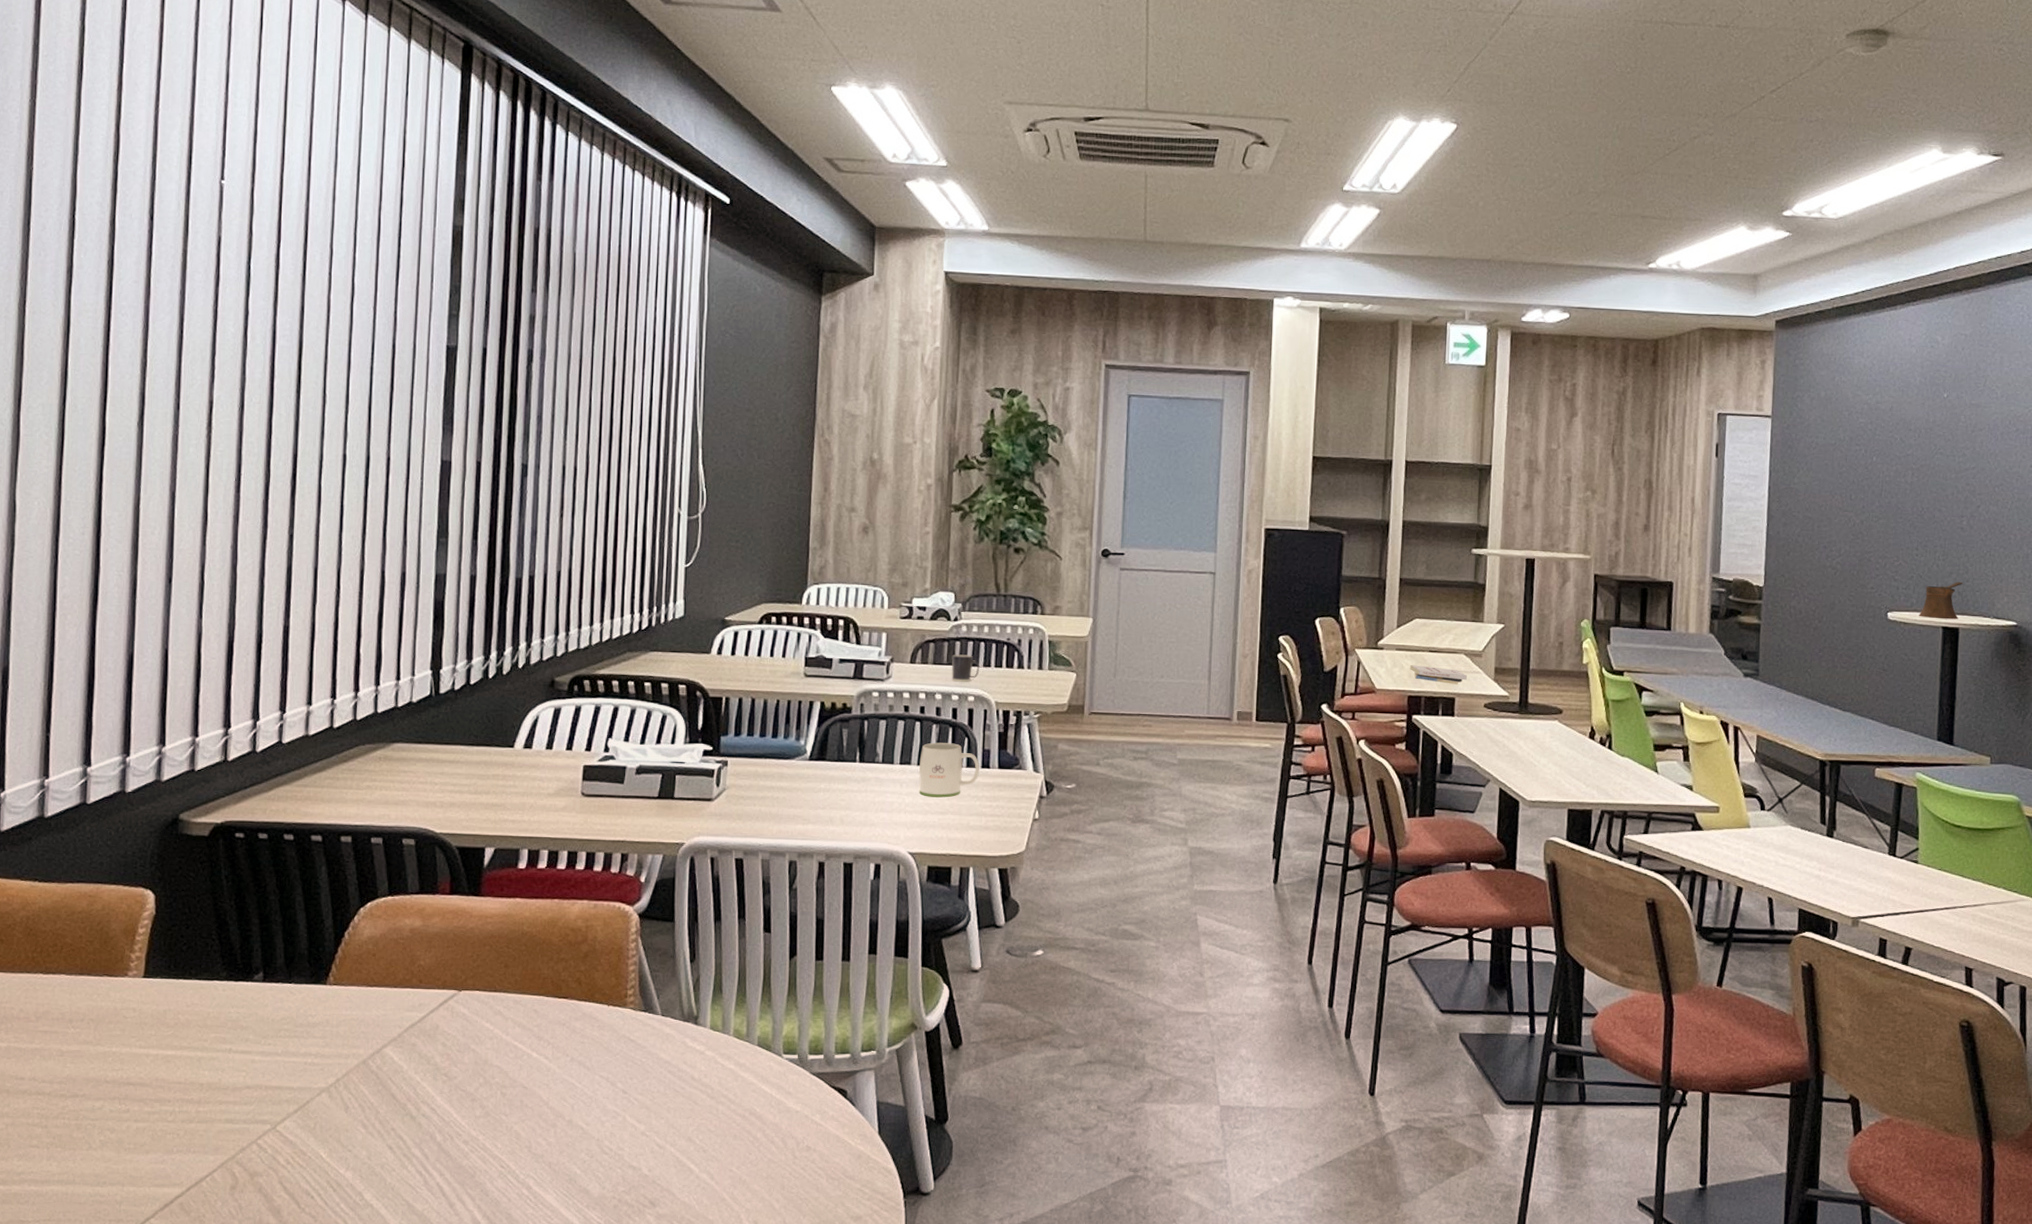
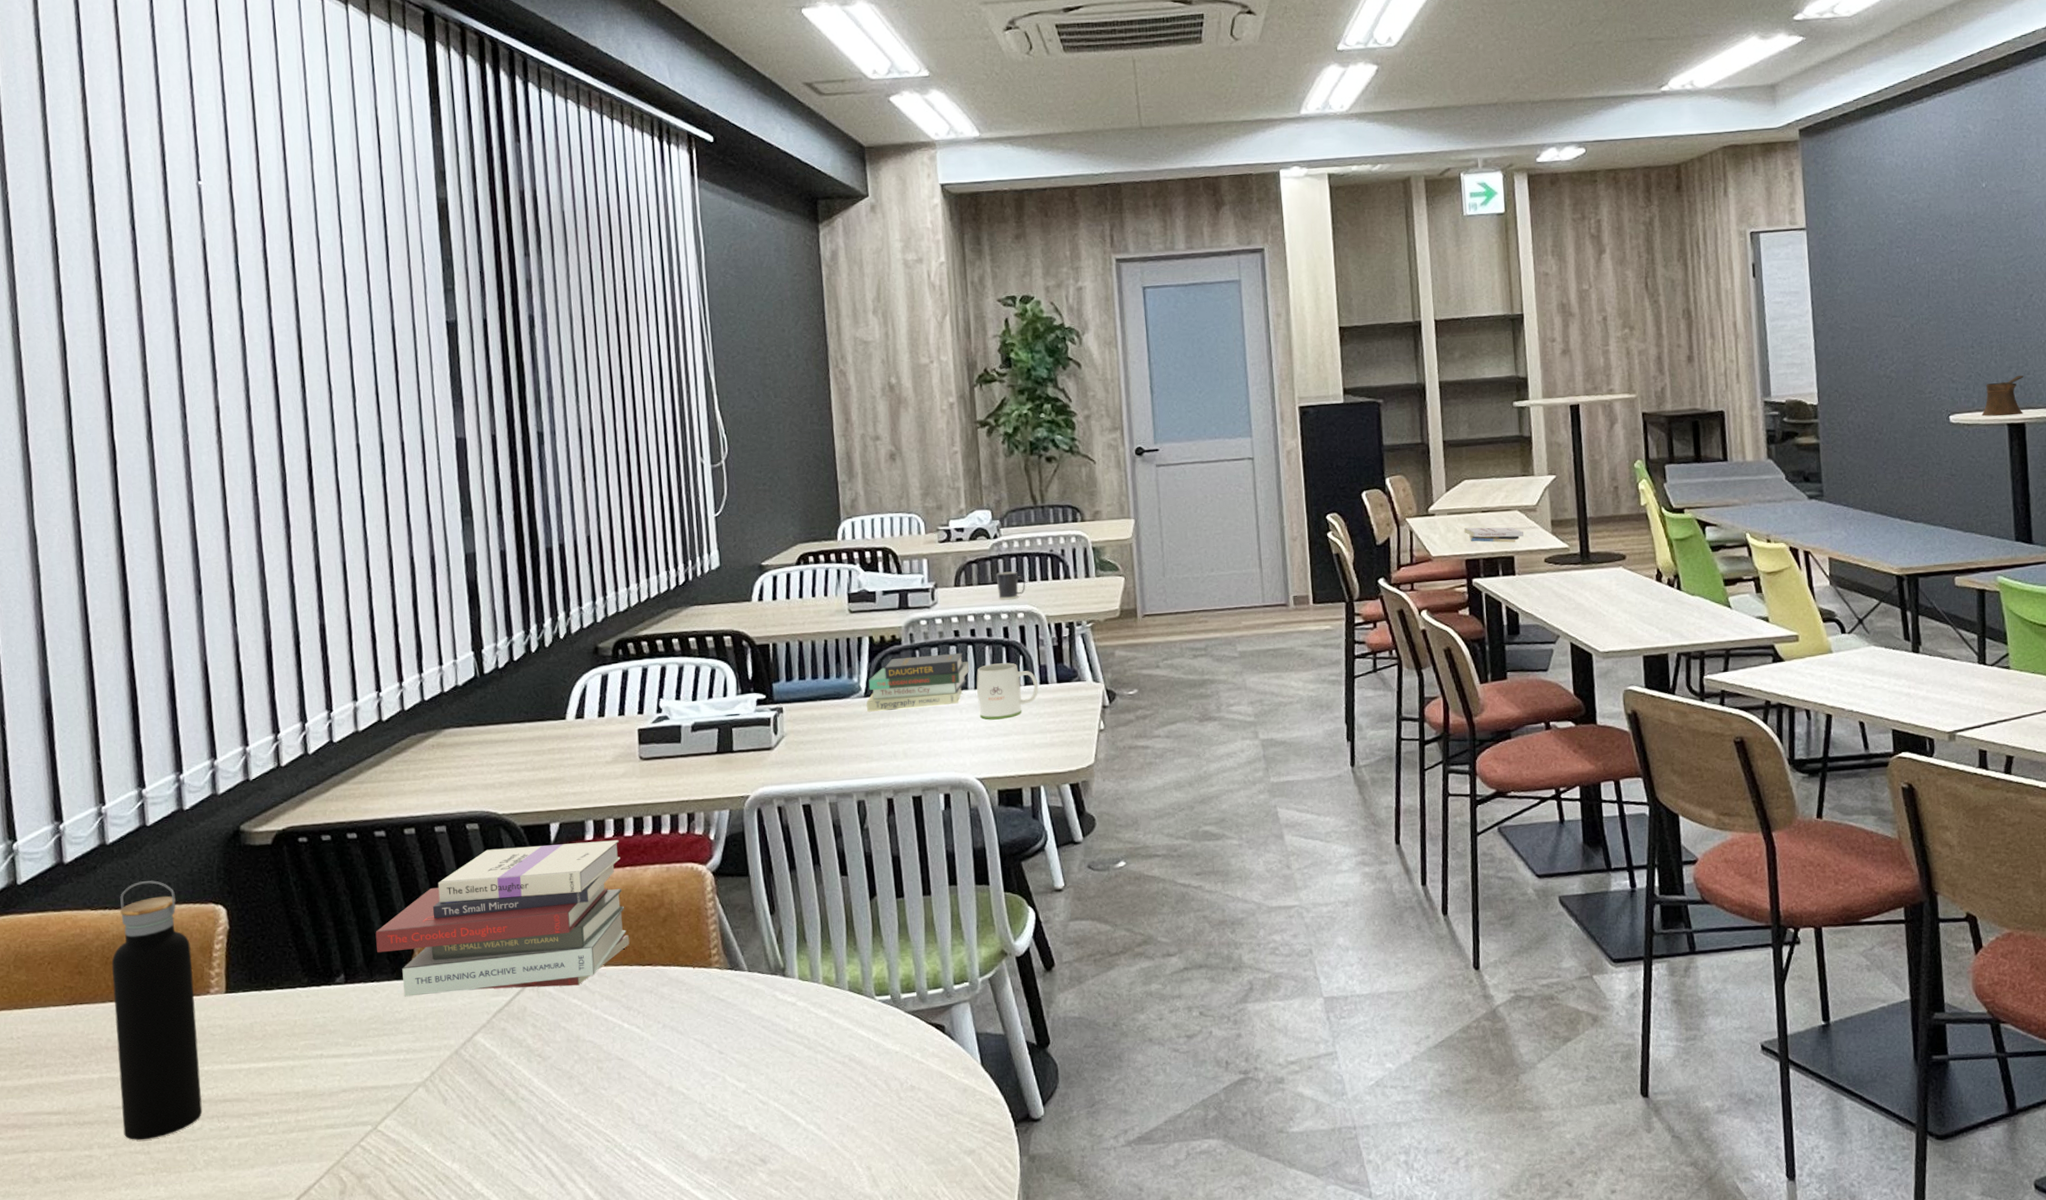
water bottle: none [24,858,115,1113] -> present [111,880,203,1140]
books: none [299,866,552,1010] -> present [375,839,630,997]
books: none [810,726,915,777] -> present [866,652,970,712]

